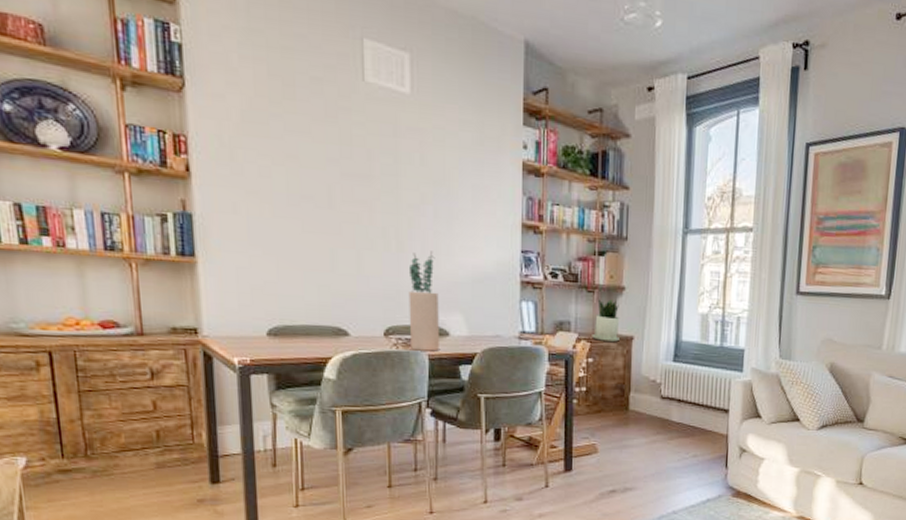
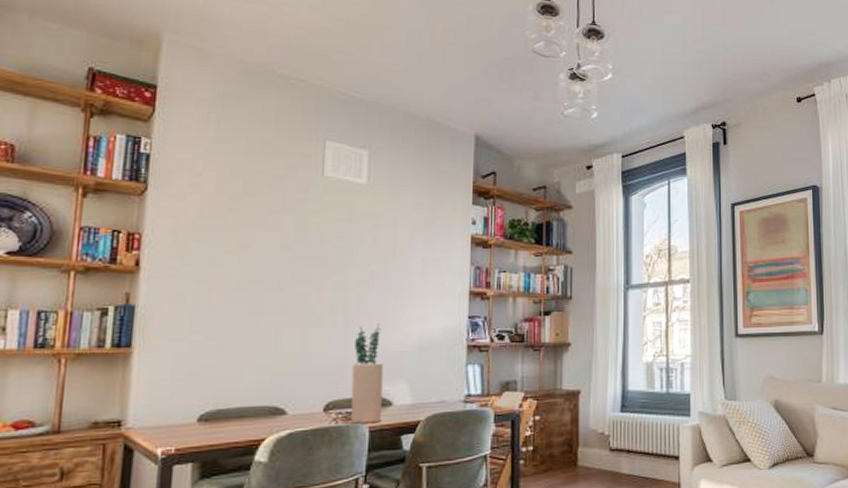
planter: present [592,299,620,343] -> none [538,356,566,399]

